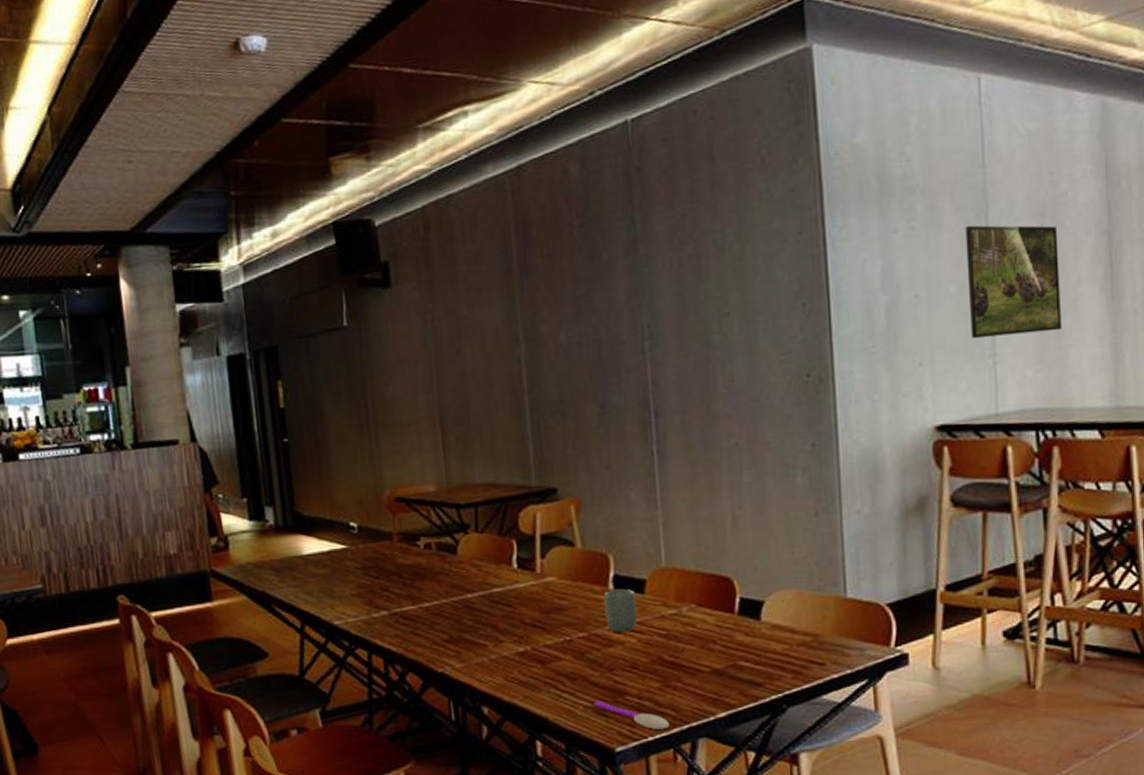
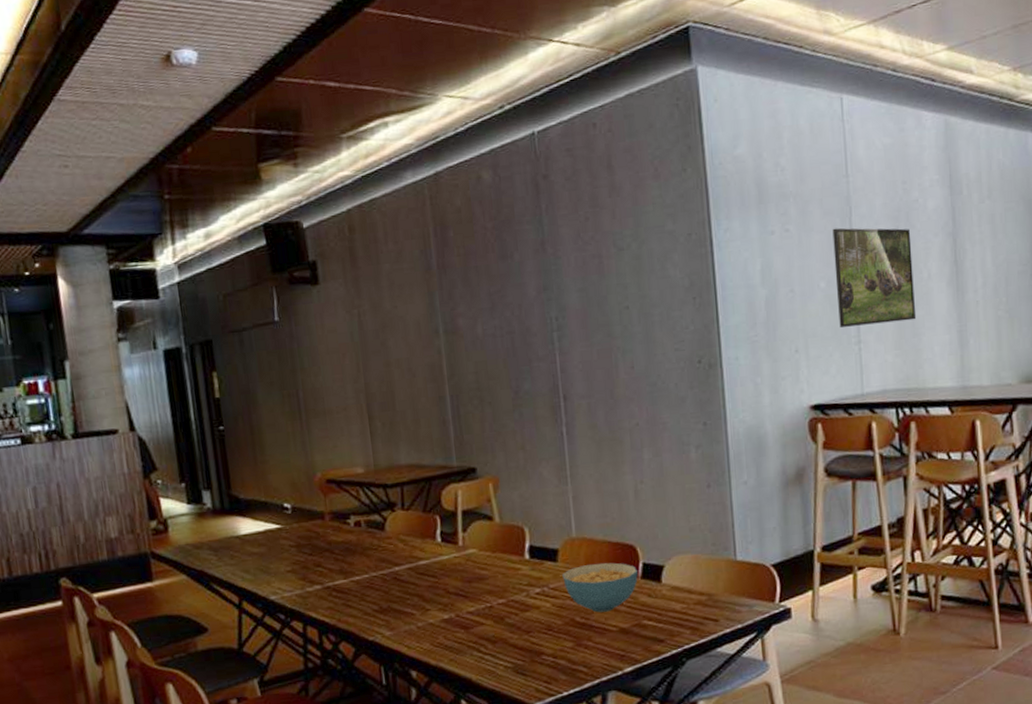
spoon: present [593,700,670,730] -> none [513,661,583,685]
cup: present [604,588,638,633] -> none [520,558,551,599]
cereal bowl: none [650,596,734,651] -> present [562,562,638,613]

